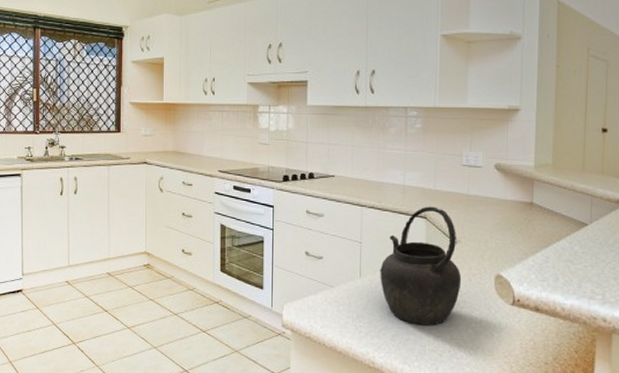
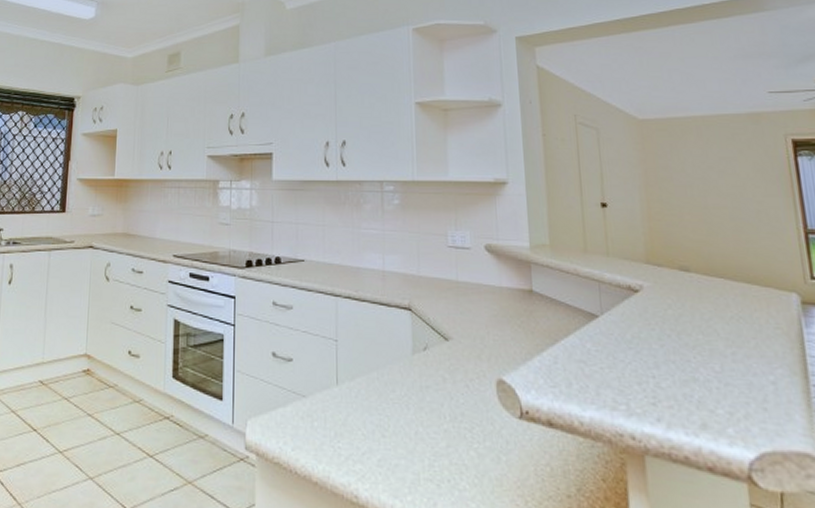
kettle: present [380,206,462,326] -> none [360,295,458,447]

